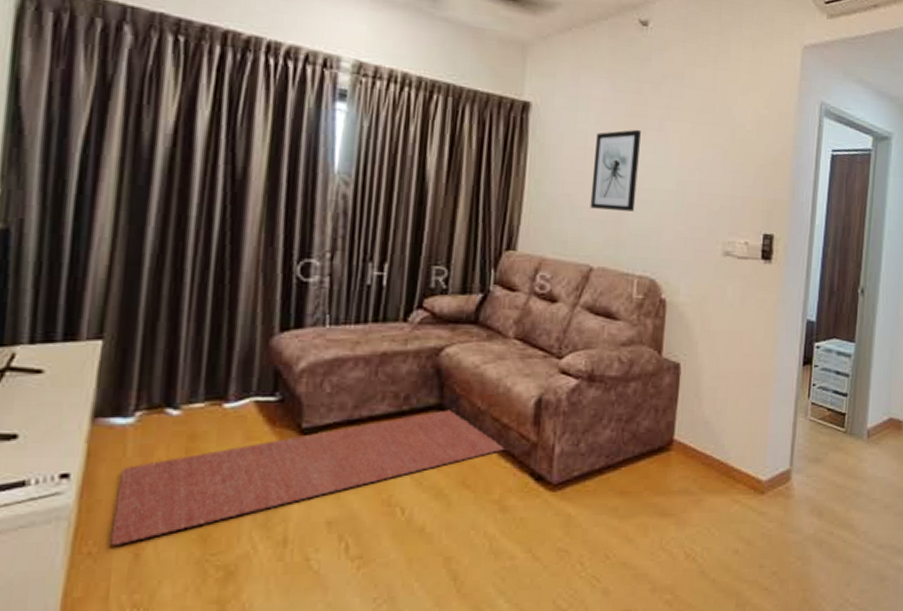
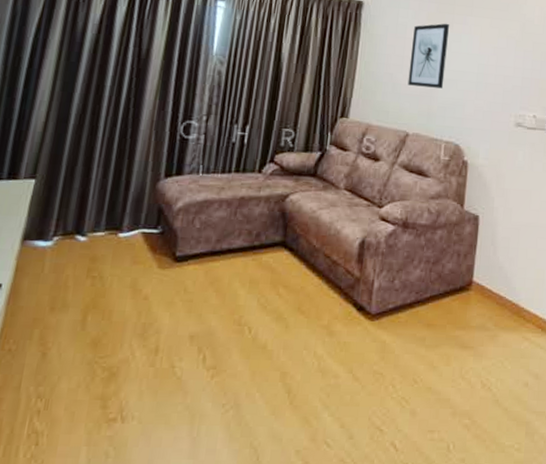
rug: present [110,408,509,545] -> none [25,245,337,345]

